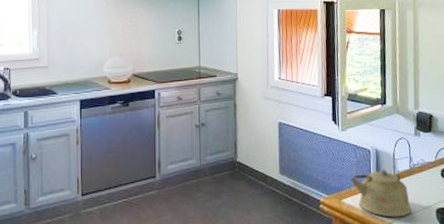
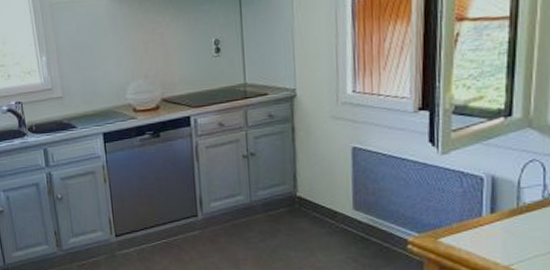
kettle: present [350,169,412,218] -> none [451,200,541,260]

